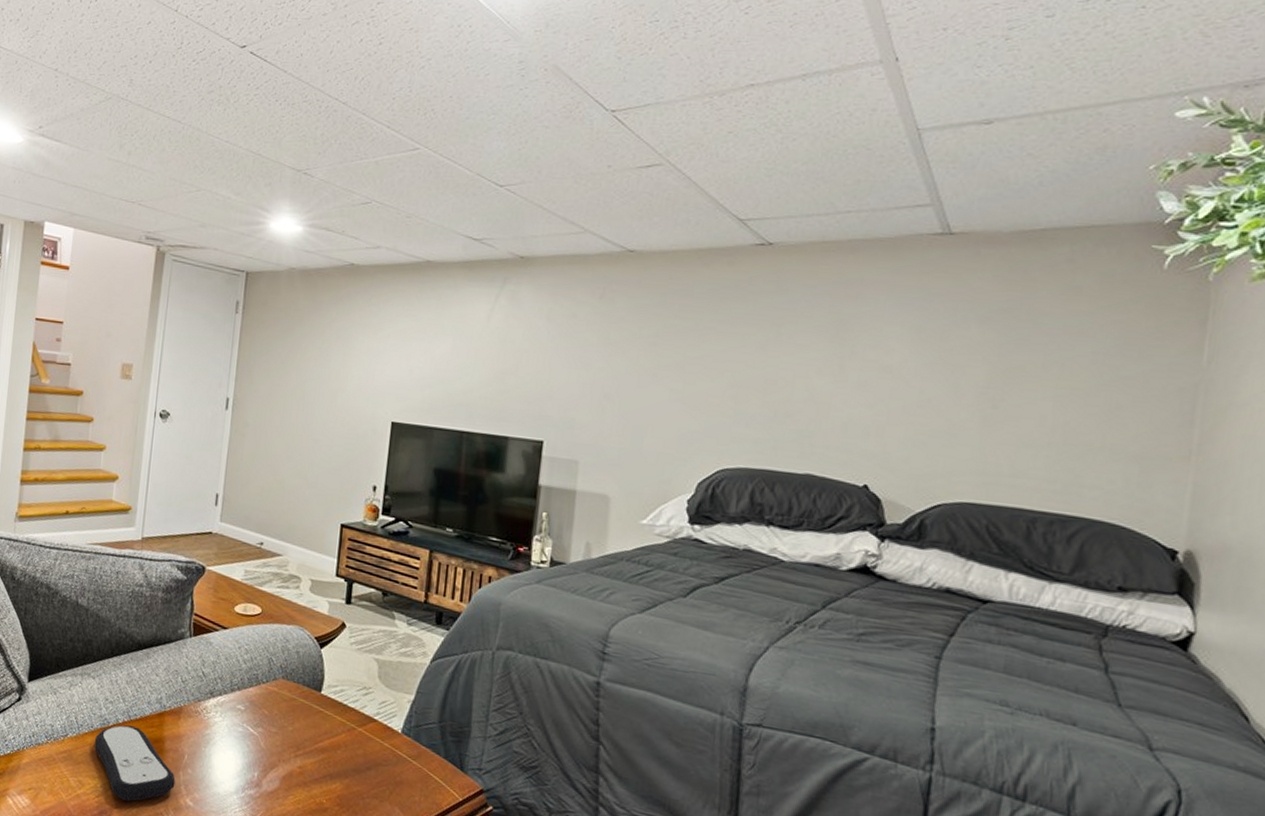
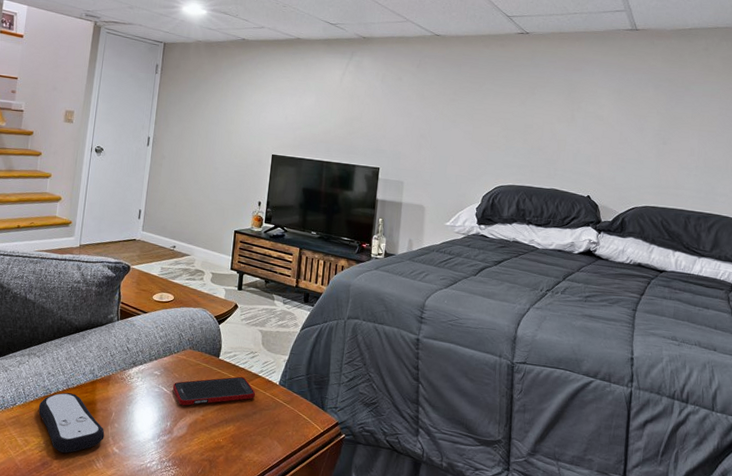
cell phone: none [260,718,370,753] -> present [172,376,256,406]

